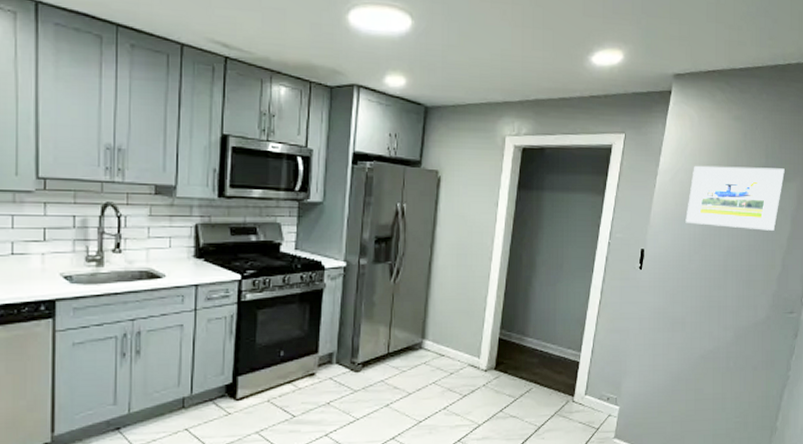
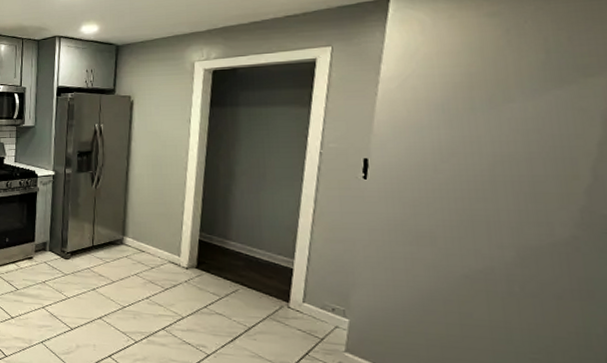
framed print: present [685,165,785,231] -> none [424,62,582,135]

